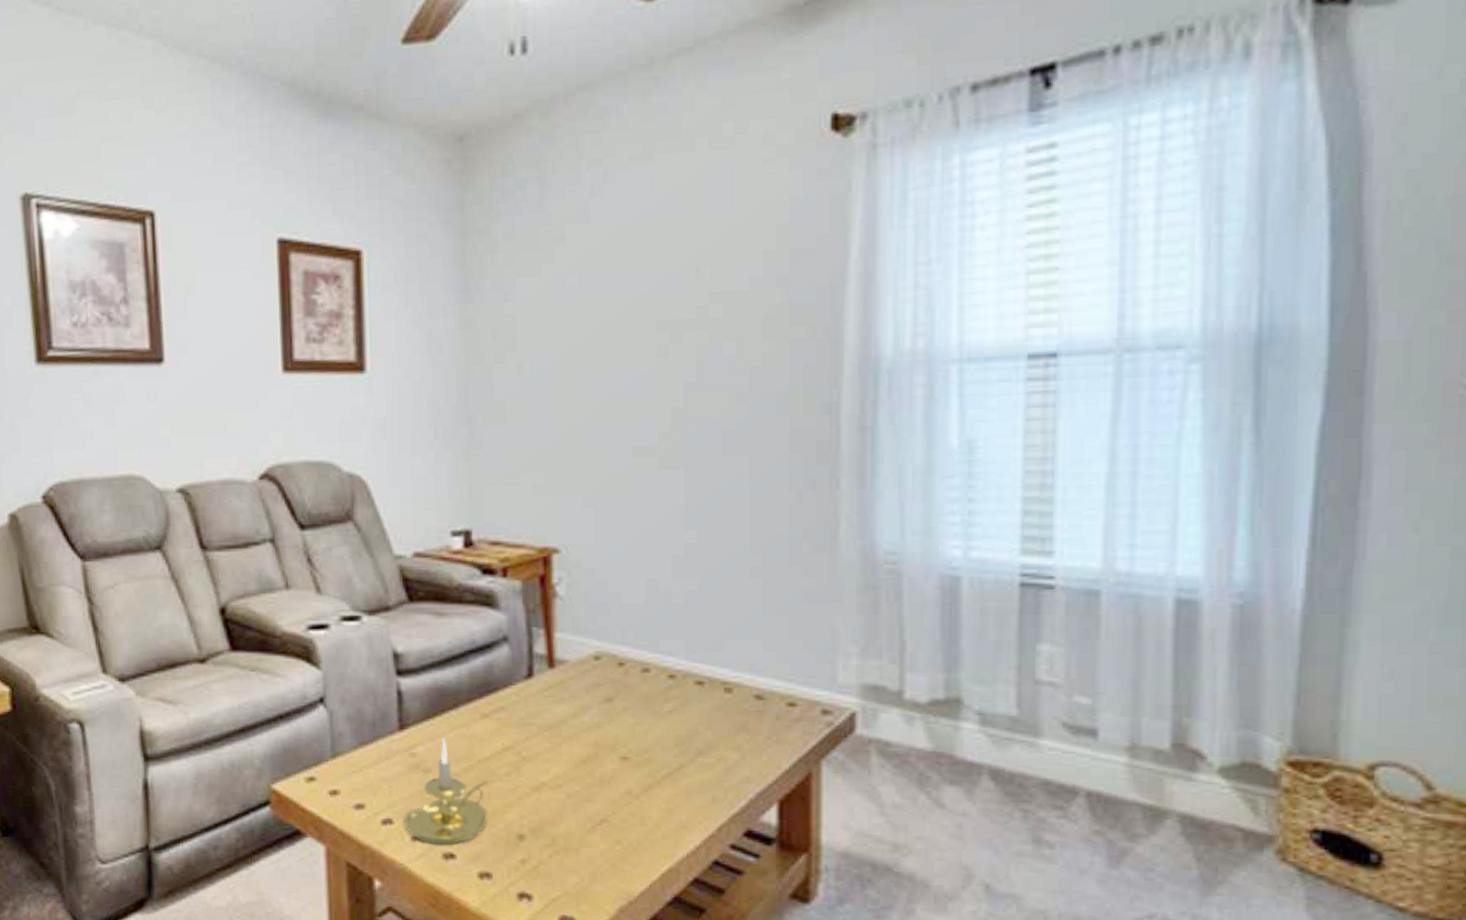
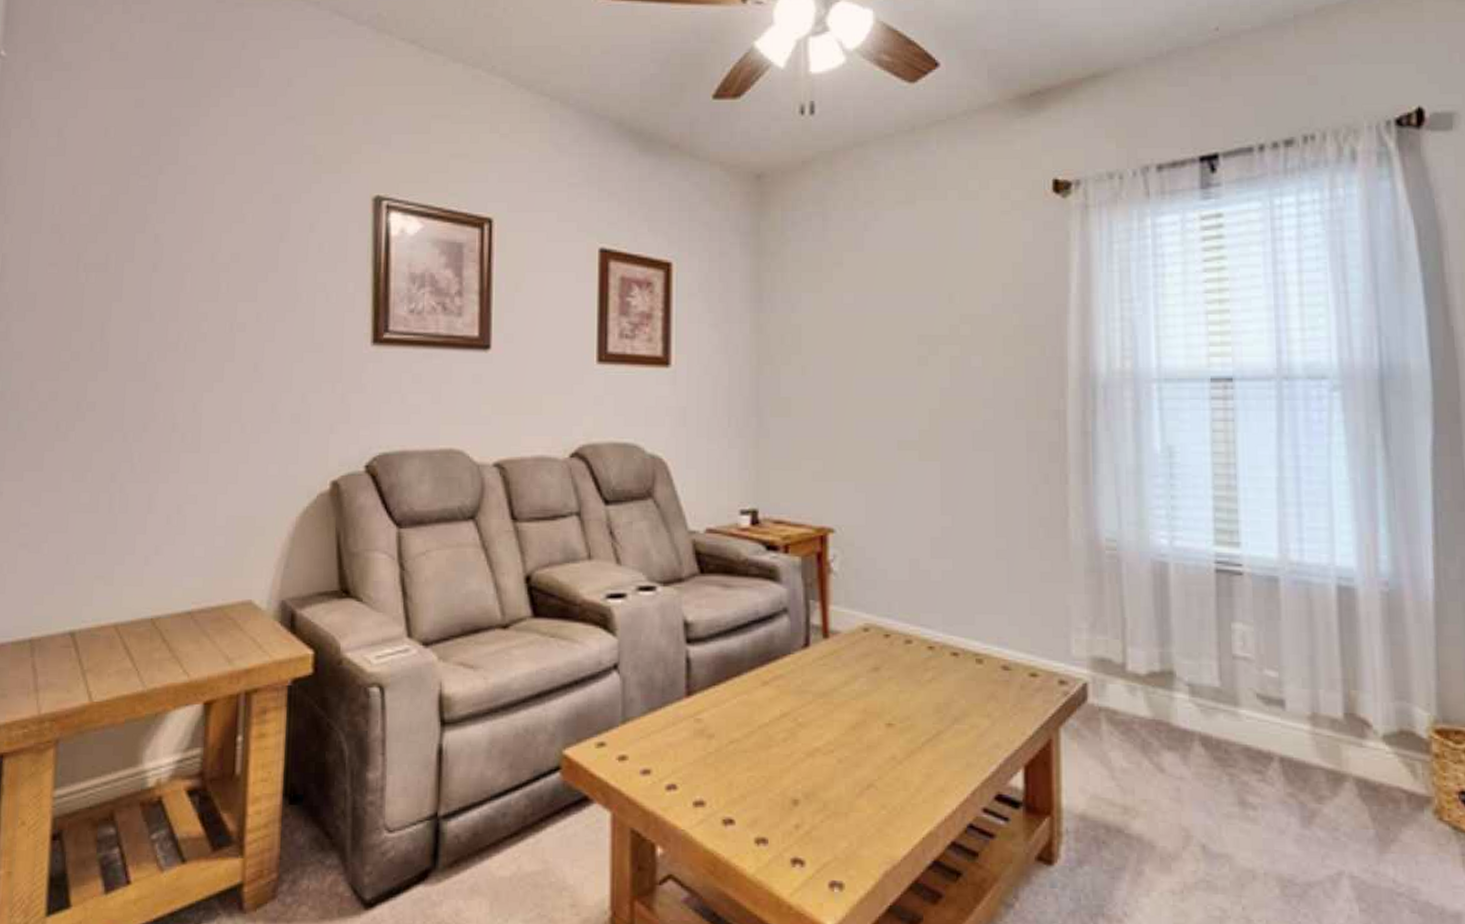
candle holder: present [403,739,489,845] -> none [686,705,767,811]

